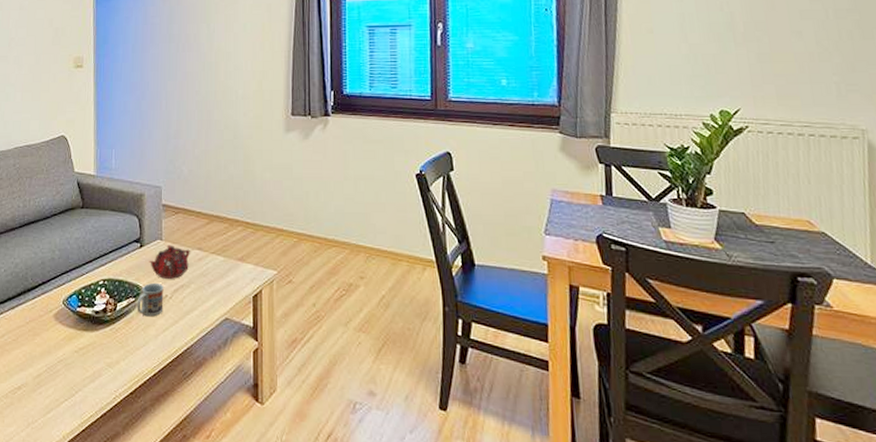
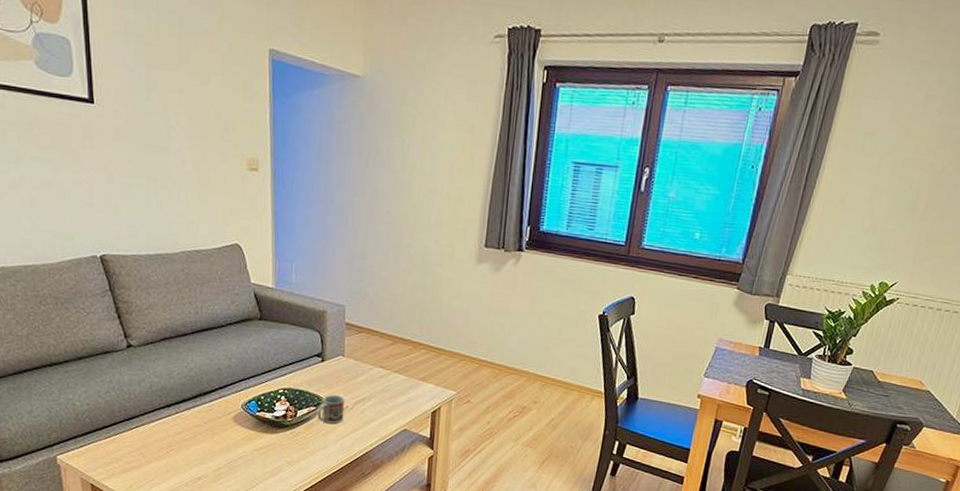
teapot: present [149,245,190,279] -> none [330,361,373,393]

